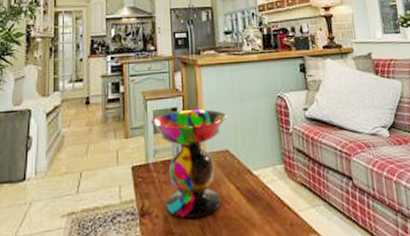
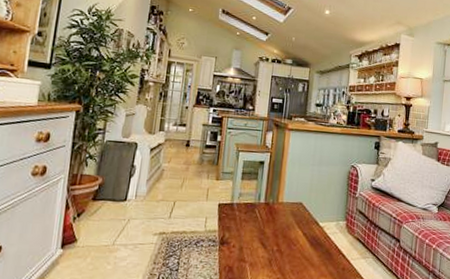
decorative bowl: present [151,109,228,219] -> none [240,164,307,253]

